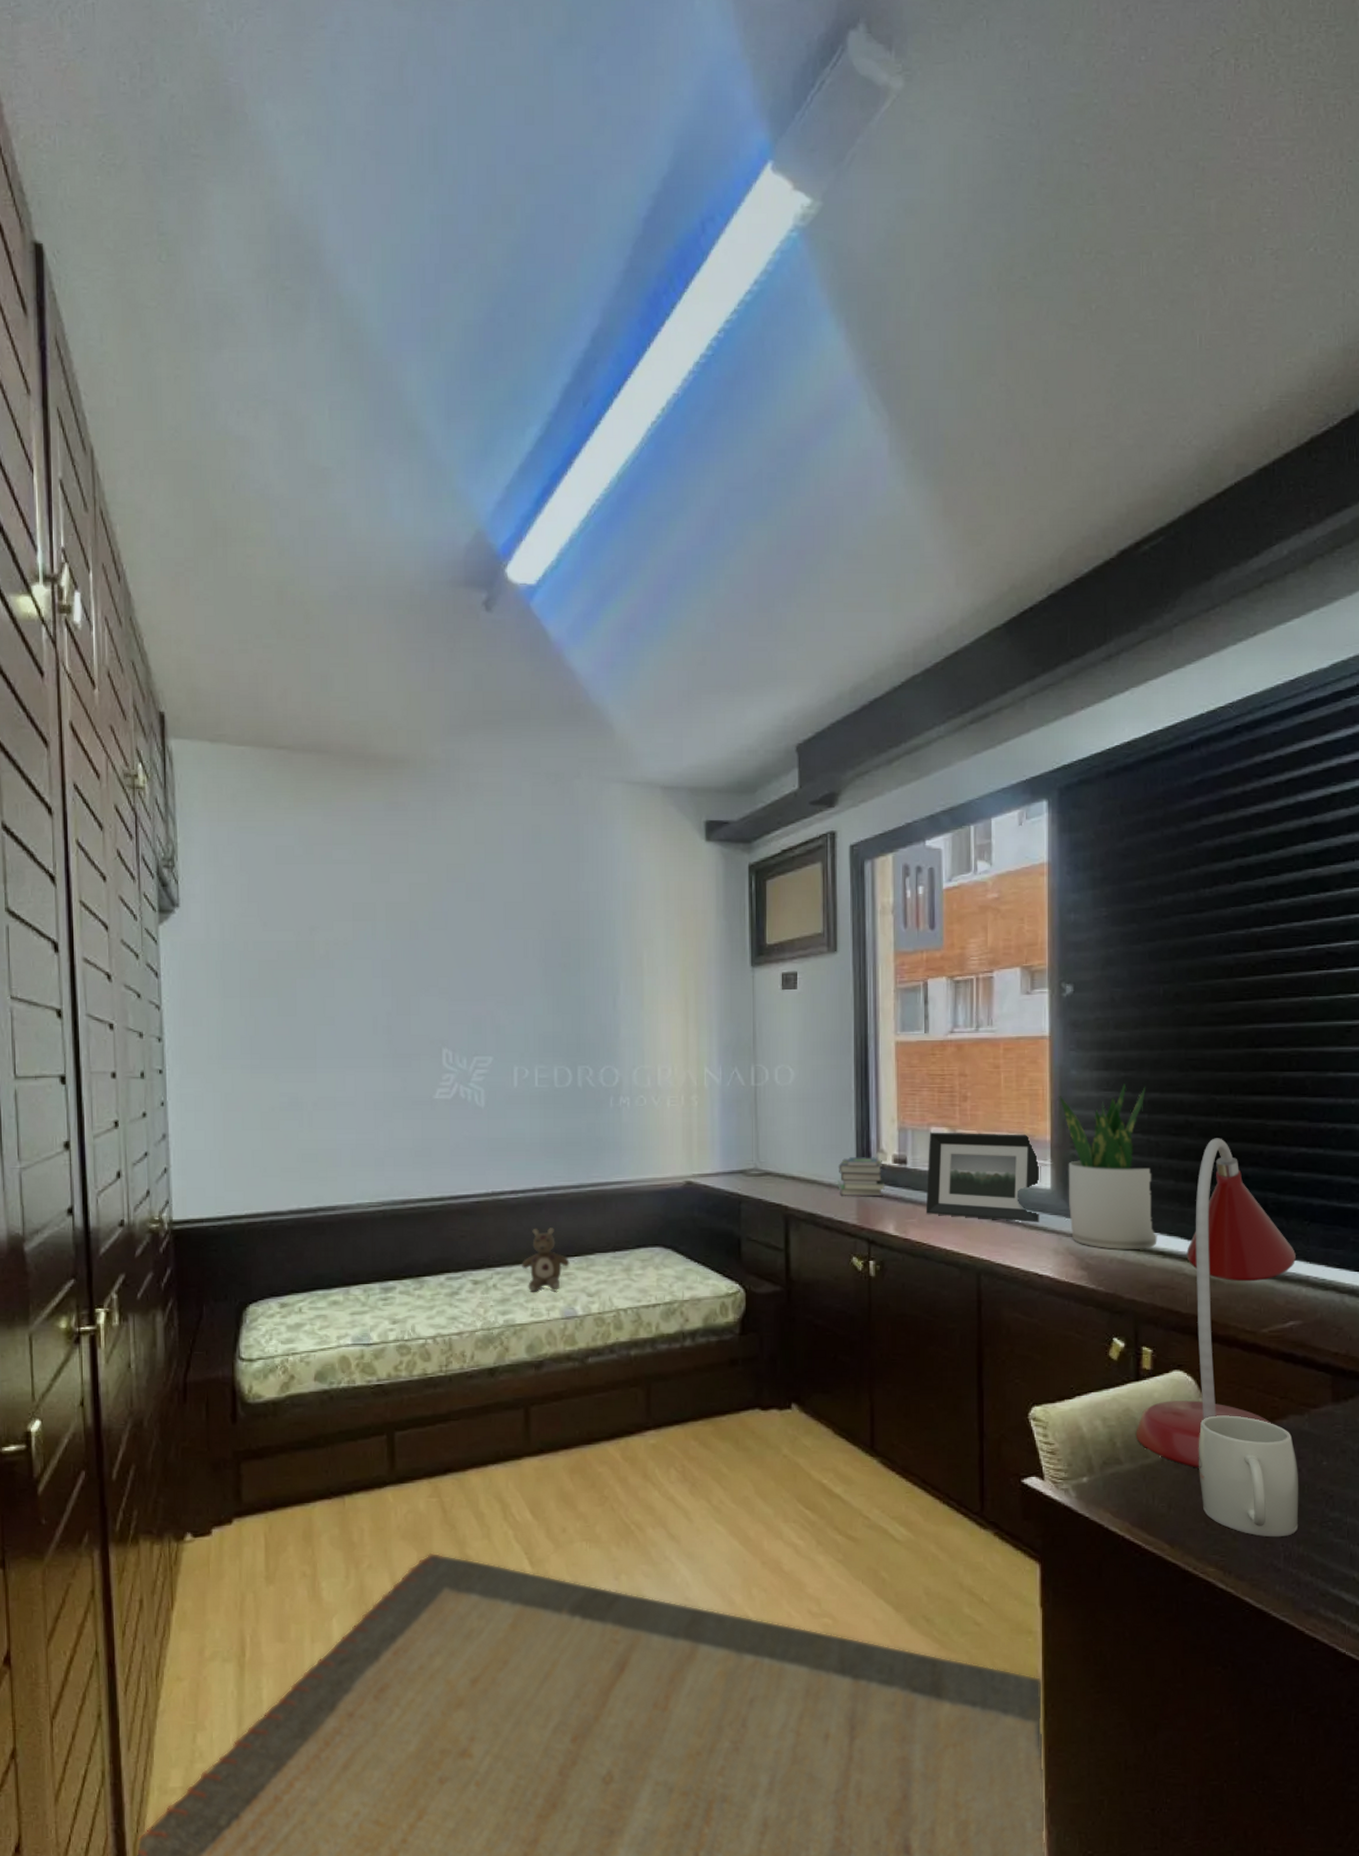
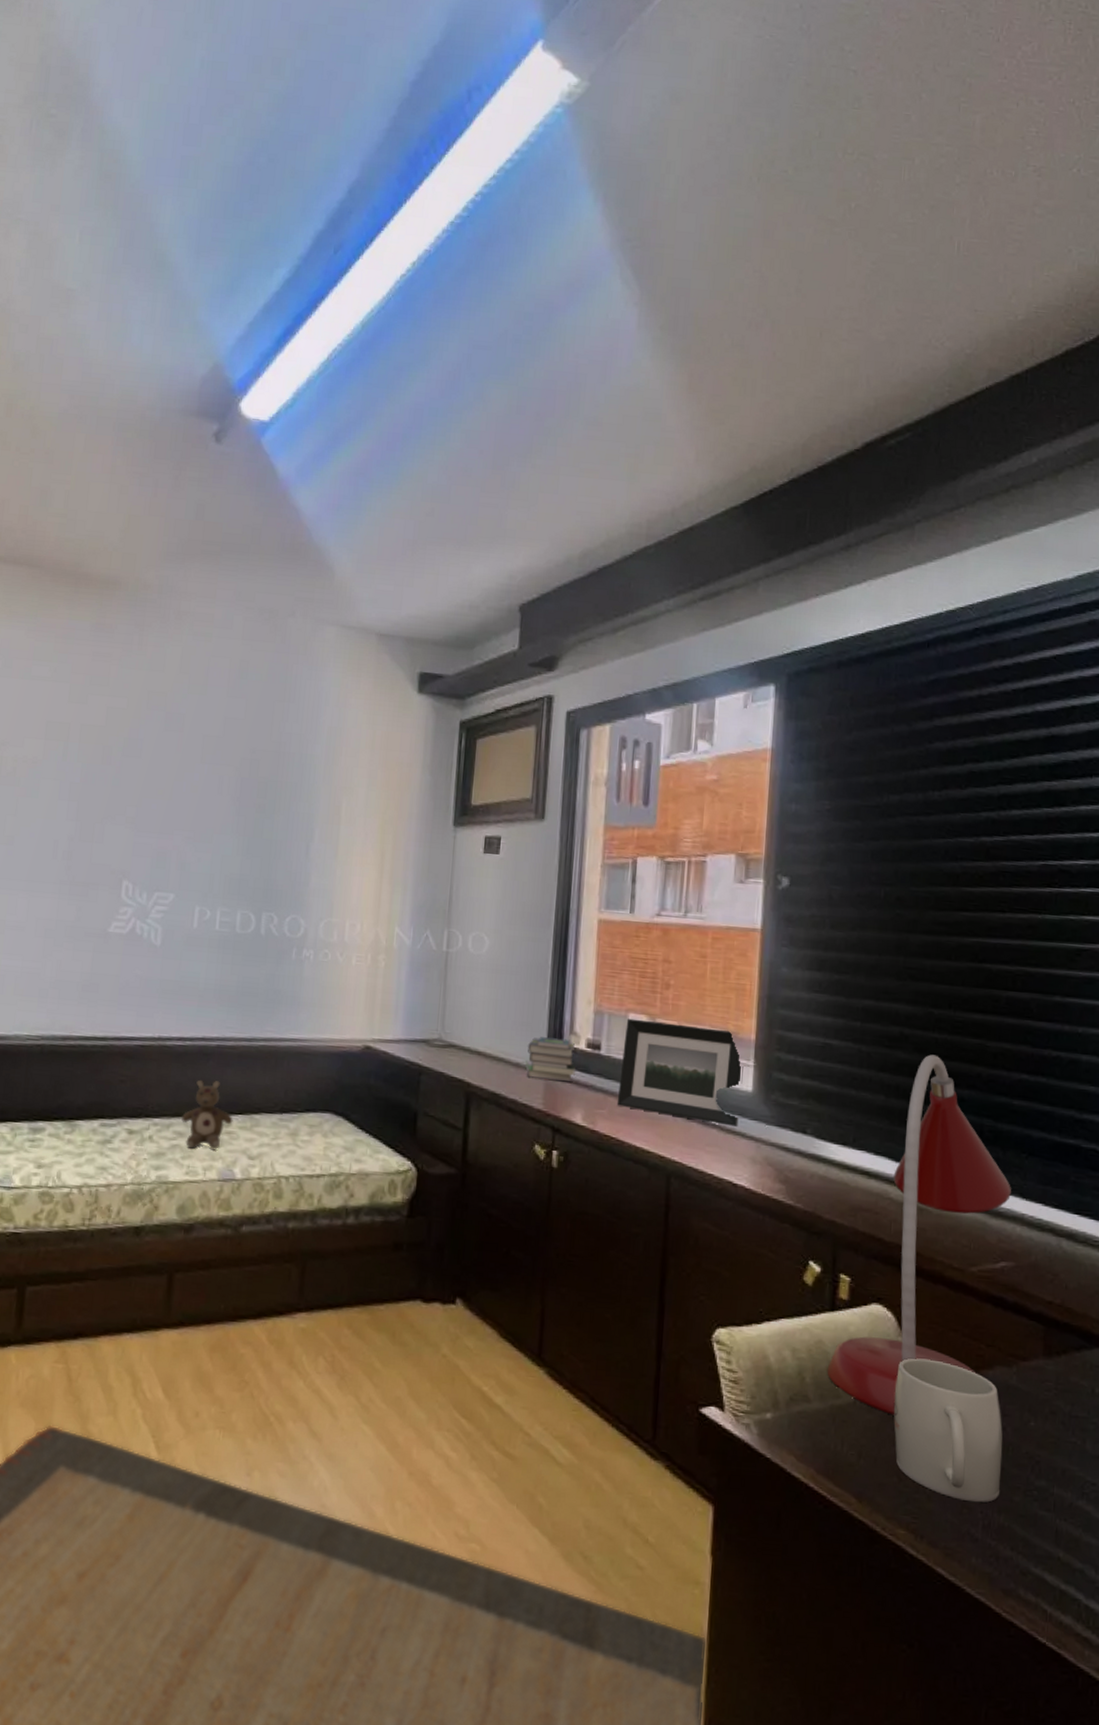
planter: present [1059,1083,1157,1250] -> none [767,987,863,1168]

